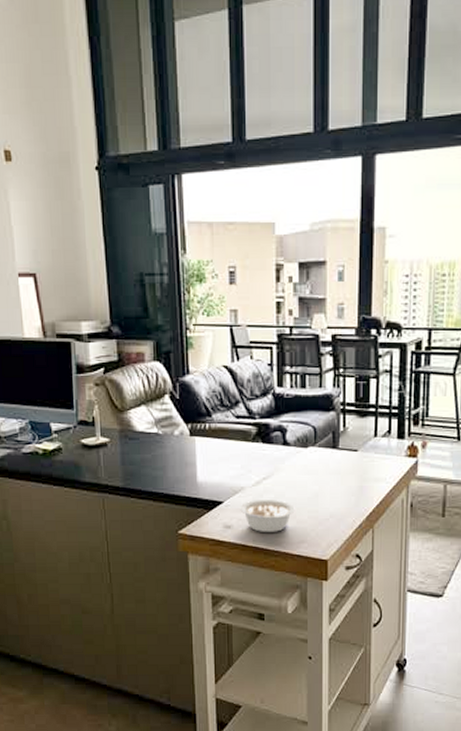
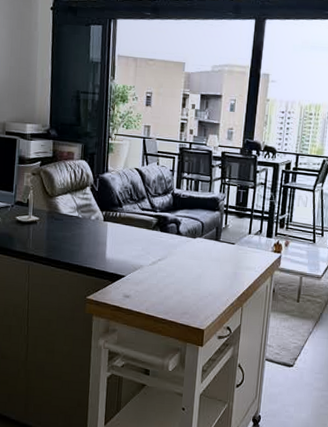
legume: present [240,499,295,532] -> none [138,276,182,304]

